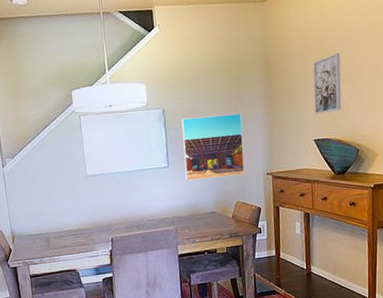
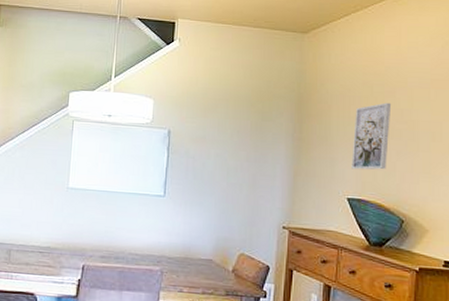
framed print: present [181,113,245,181] -> none [182,144,260,223]

